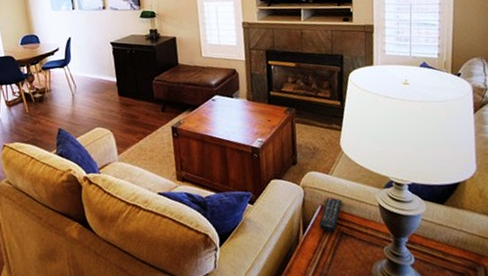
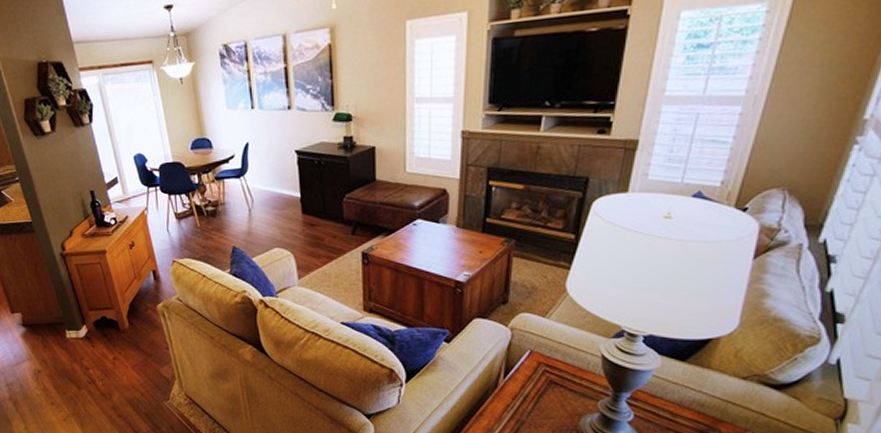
remote control: present [318,197,343,233] -> none [524,342,557,380]

